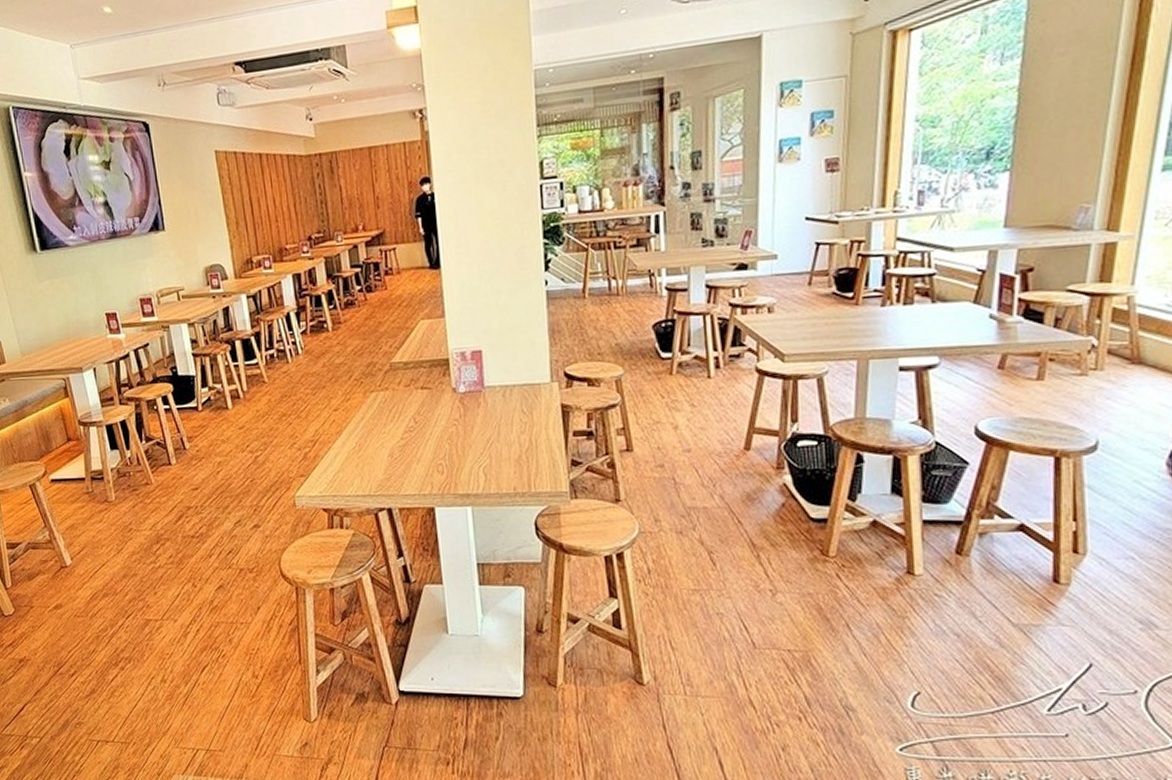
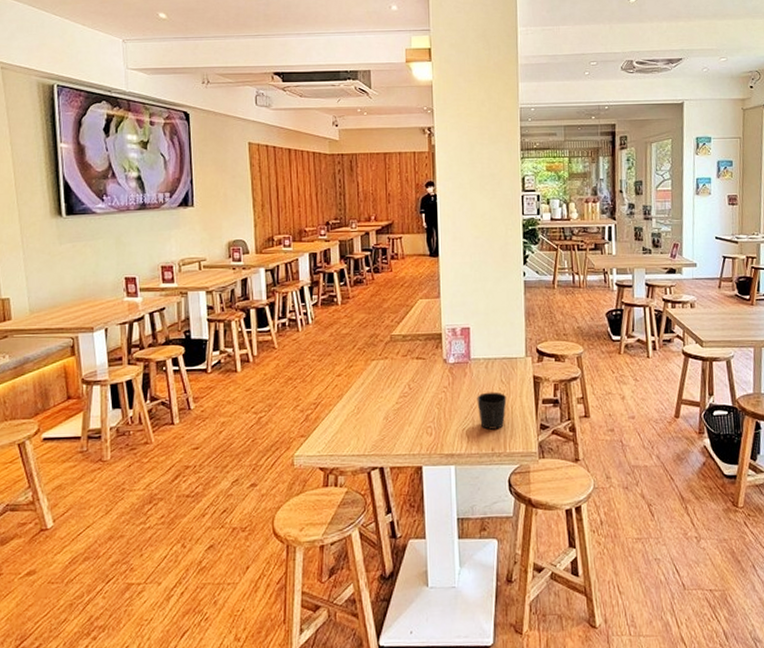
cup: none [493,423,530,467] -> present [477,392,507,430]

